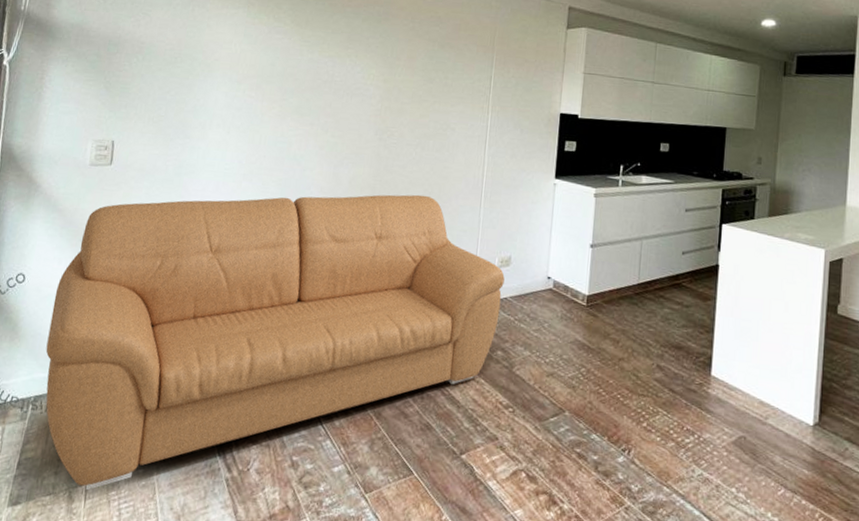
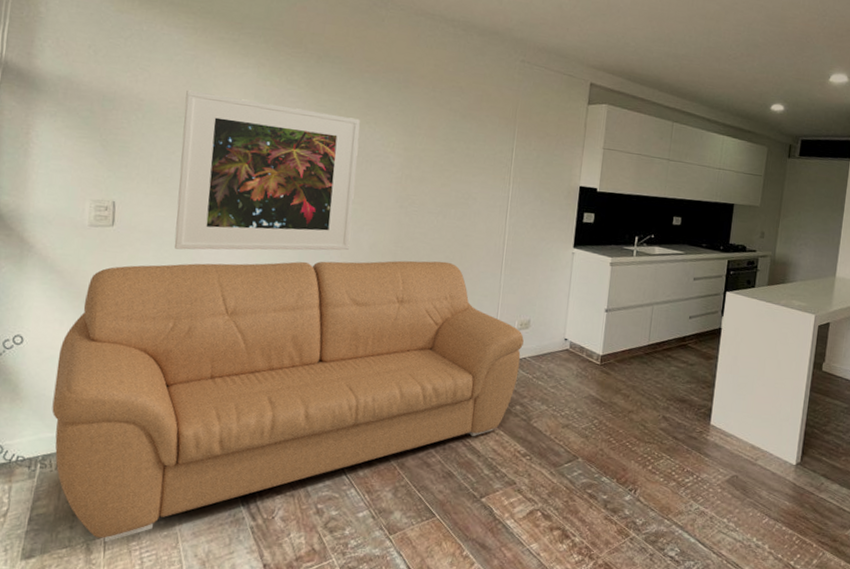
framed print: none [165,31,342,187] -> present [174,90,360,251]

